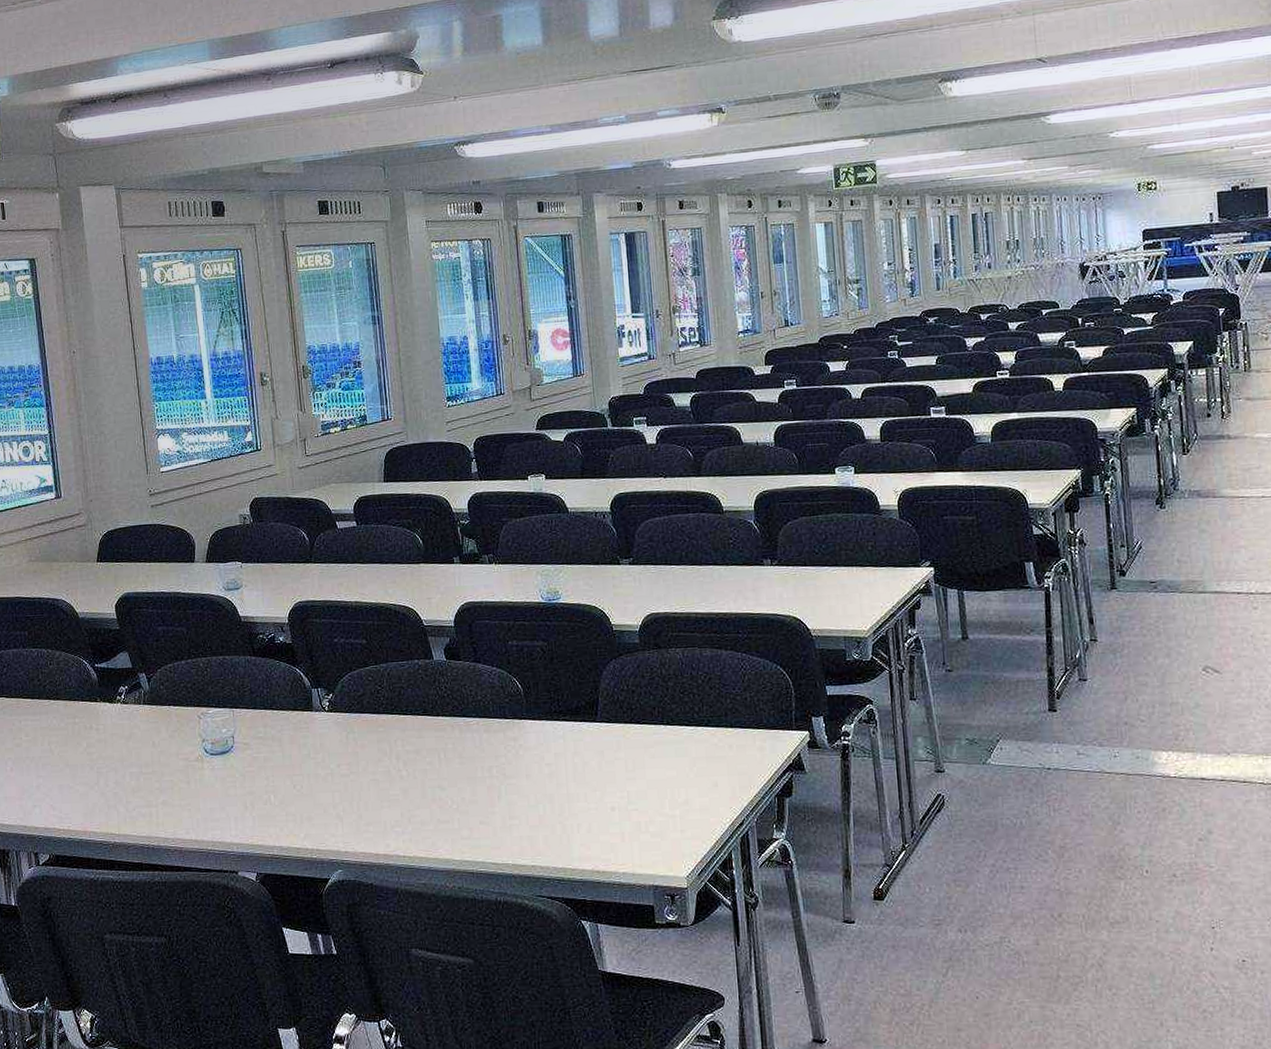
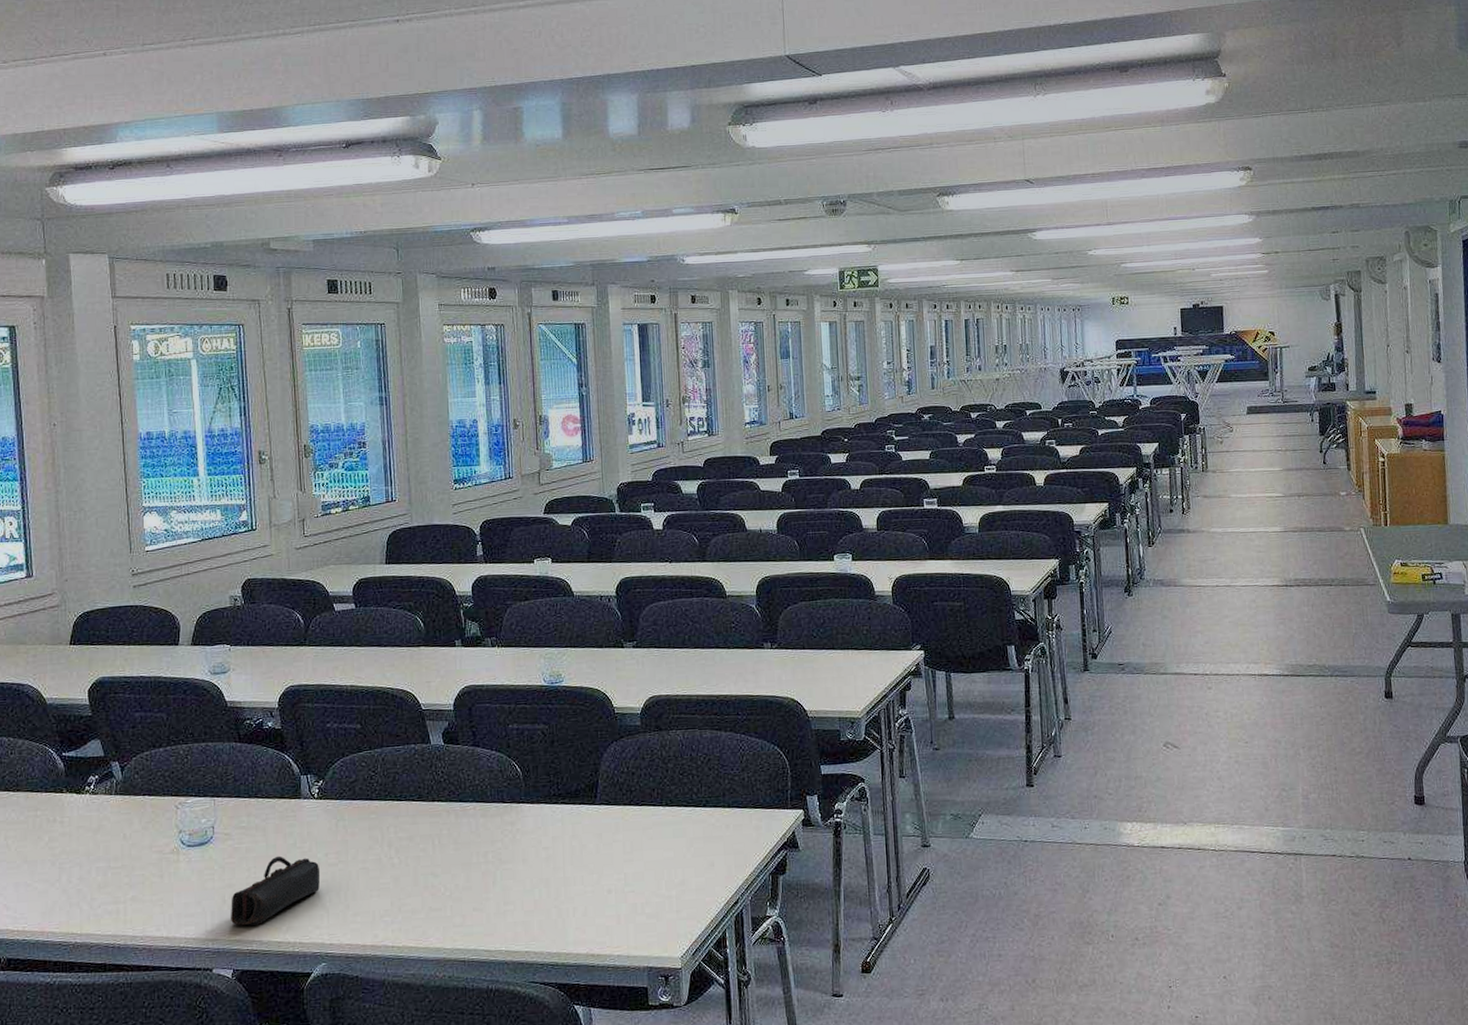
pencil case: none [252,765,334,832] -> present [231,856,321,926]

